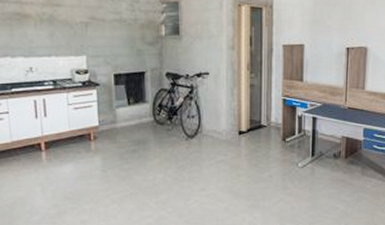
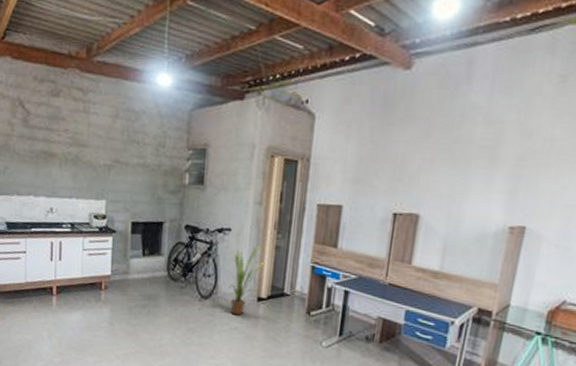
house plant: none [212,85,242,149] -> present [229,245,265,316]

